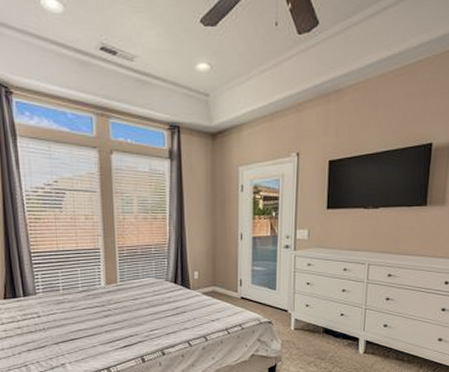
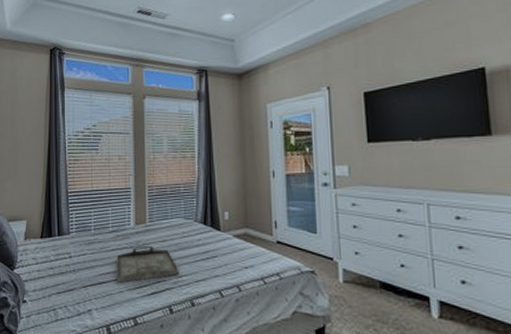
serving tray: none [88,303,151,338] -> present [117,245,180,283]

